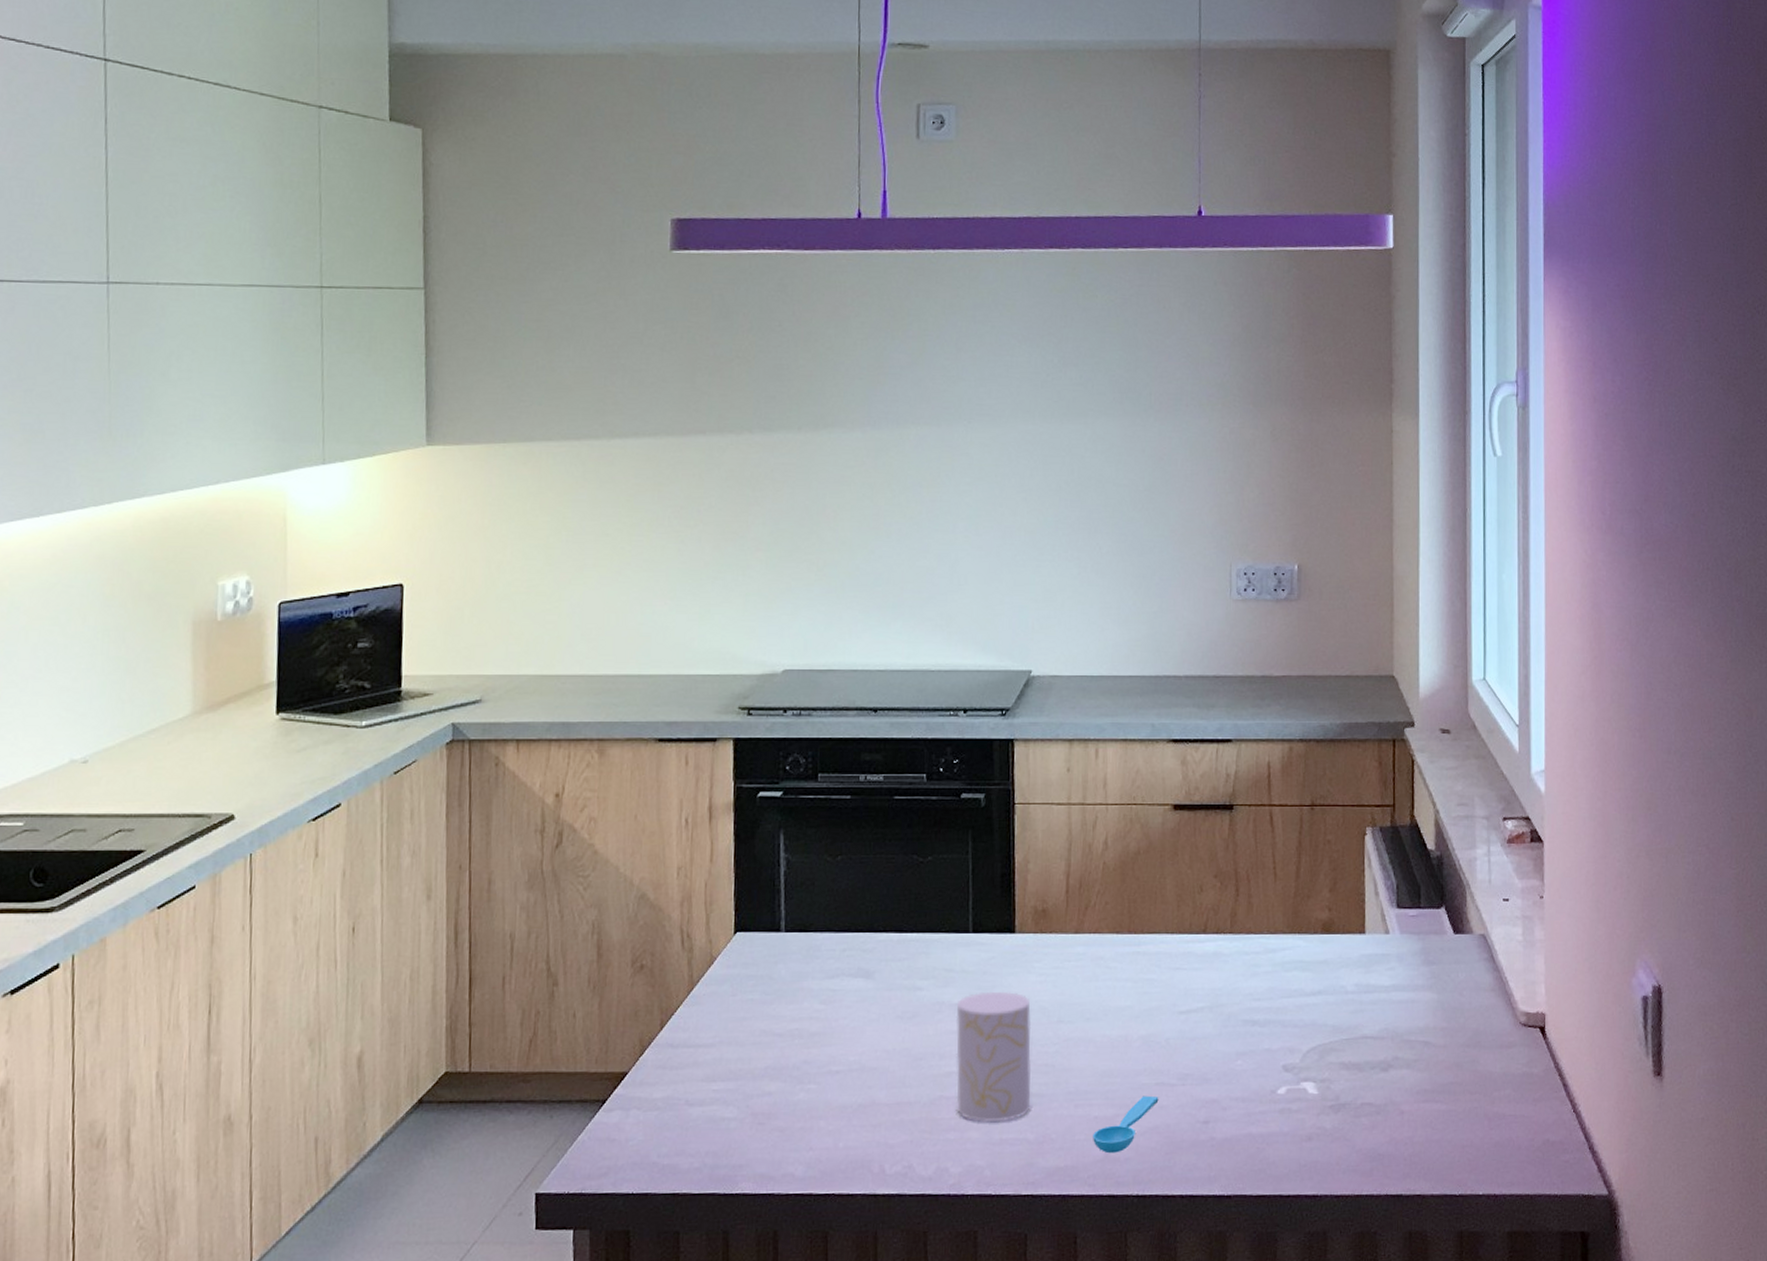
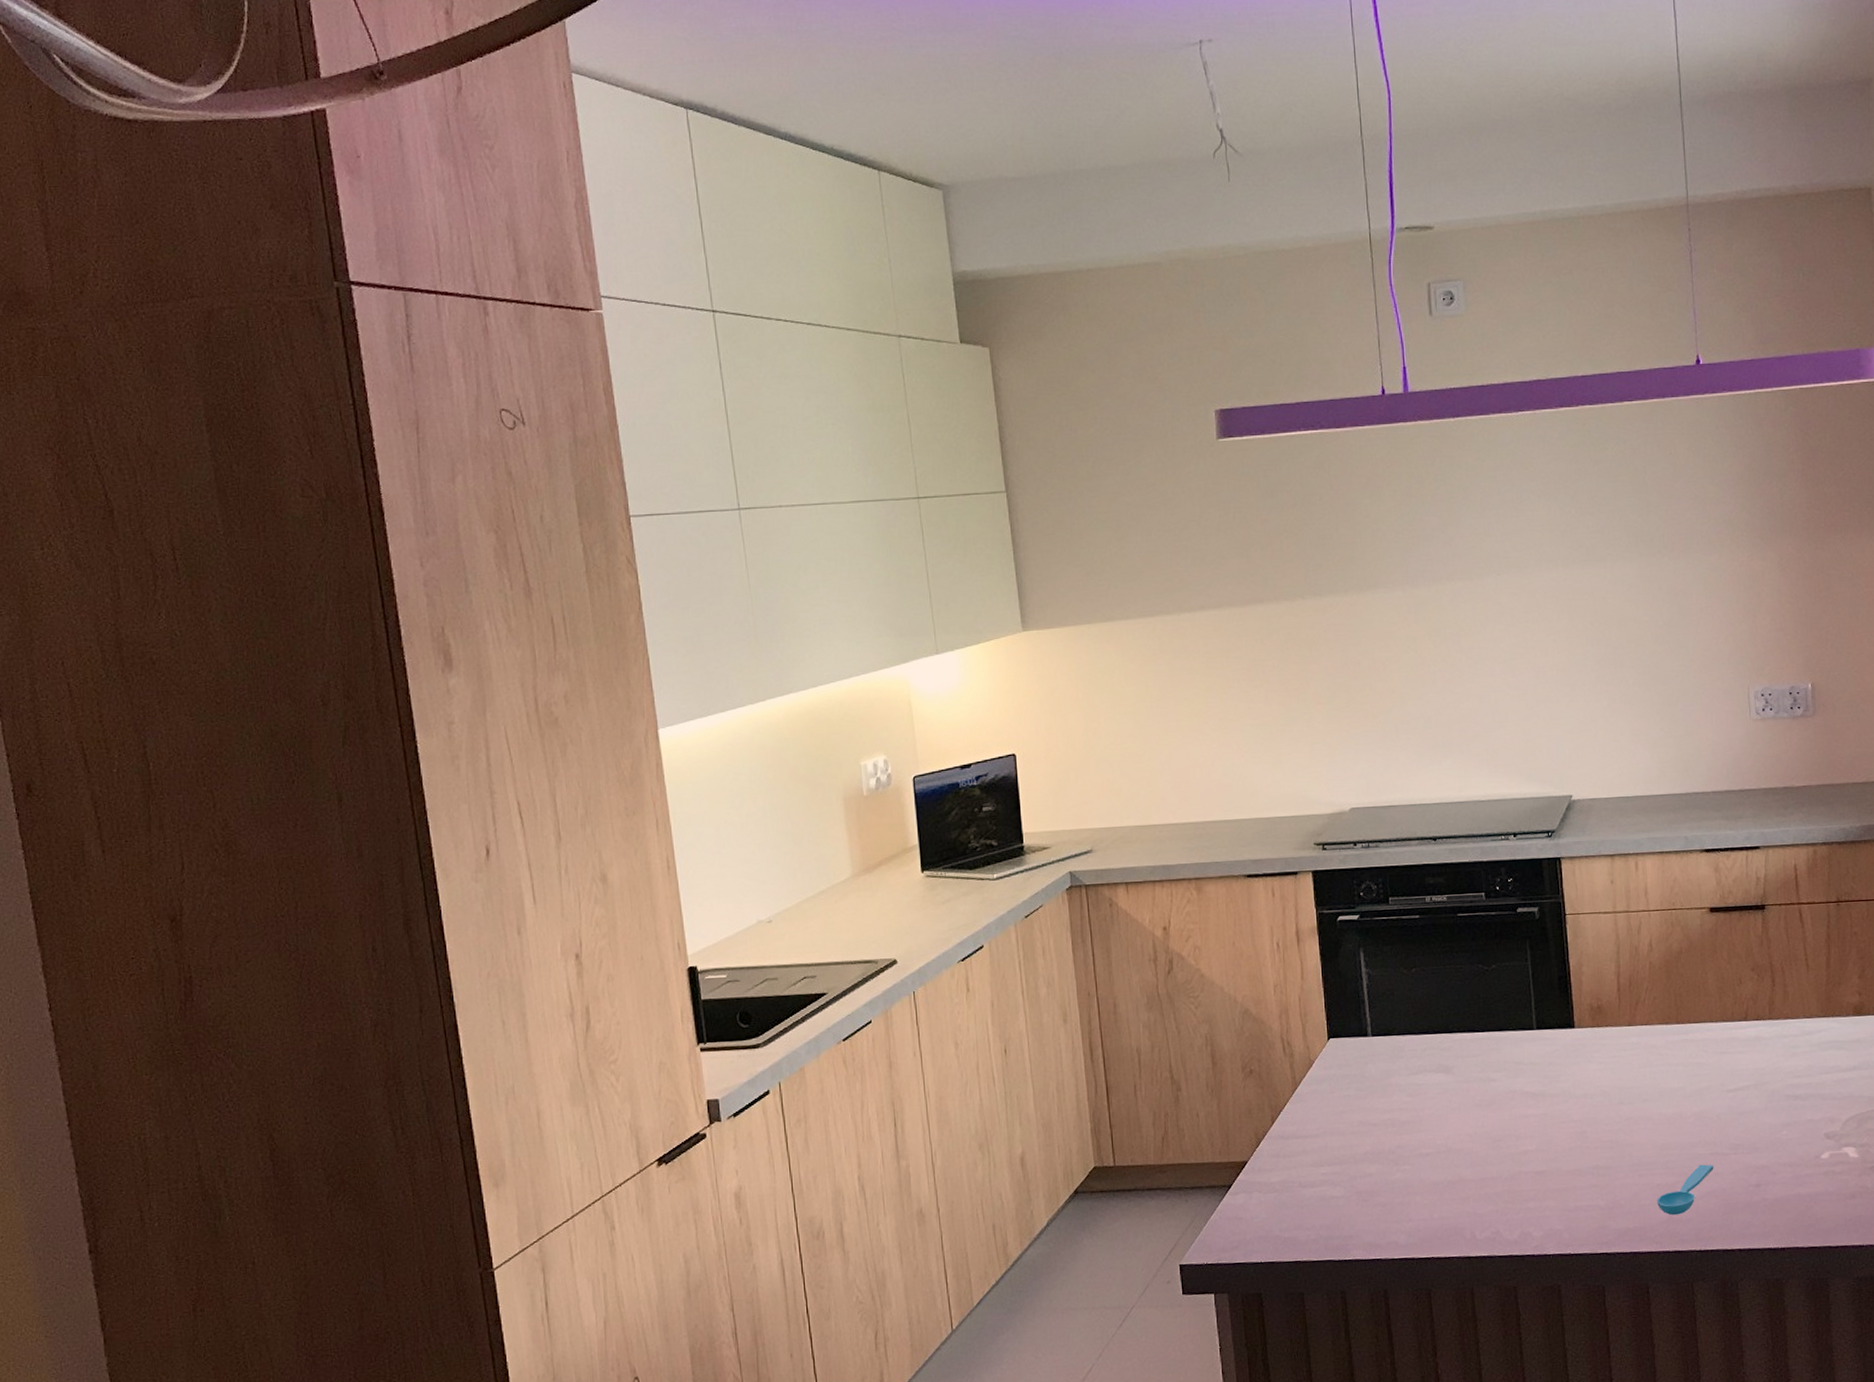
cup: present [956,991,1032,1122] -> none [1527,1079,1600,1192]

